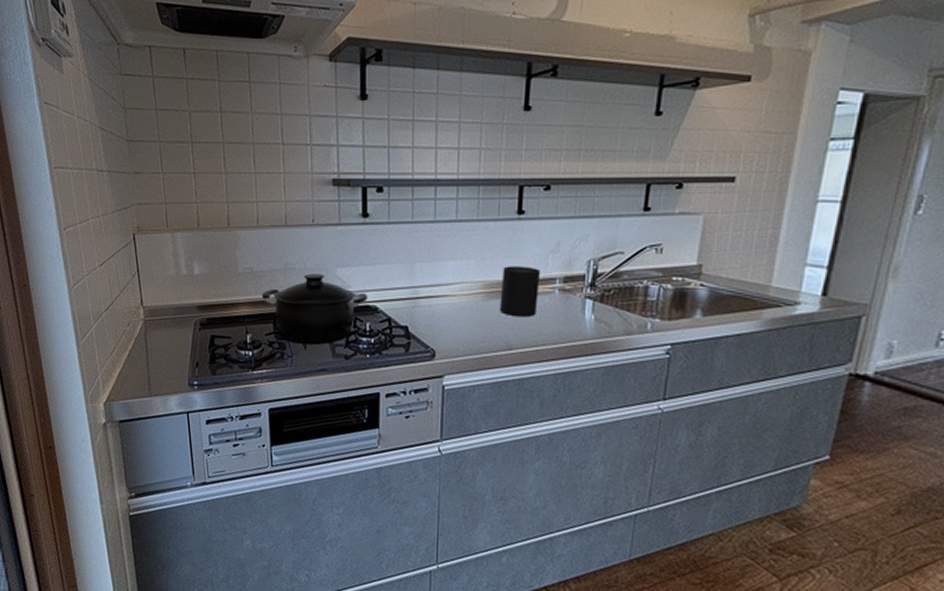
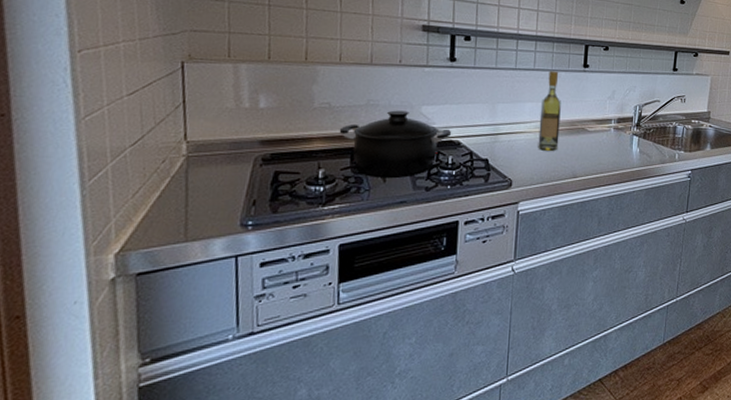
bottle: none [464,221,490,318] -> present [538,70,561,151]
pen holder: present [500,266,541,318] -> none [568,108,601,151]

